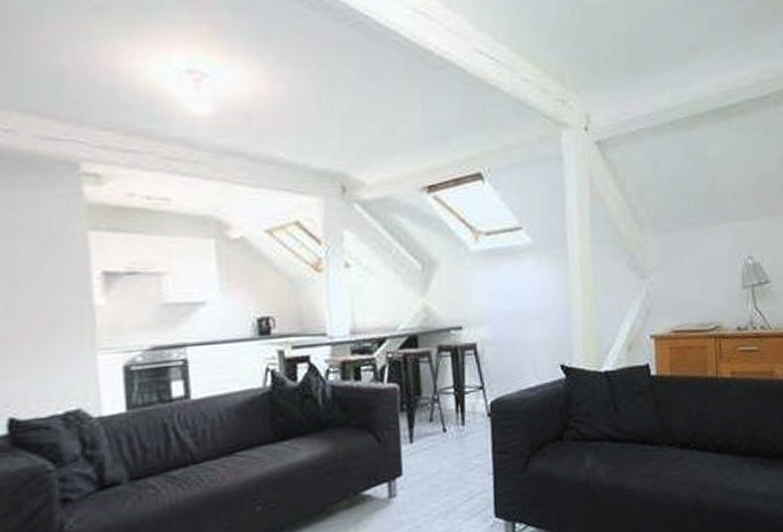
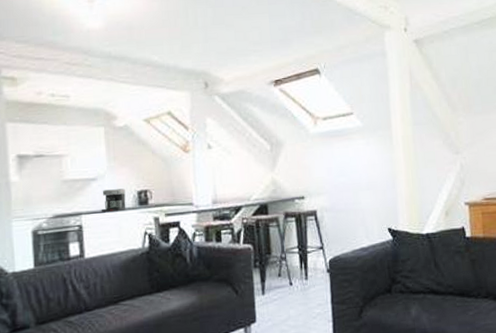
coffee maker: none [211,315,243,345] -> present [101,188,126,213]

